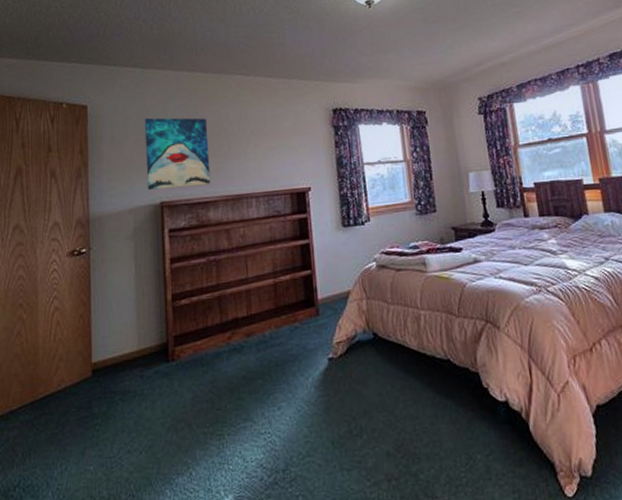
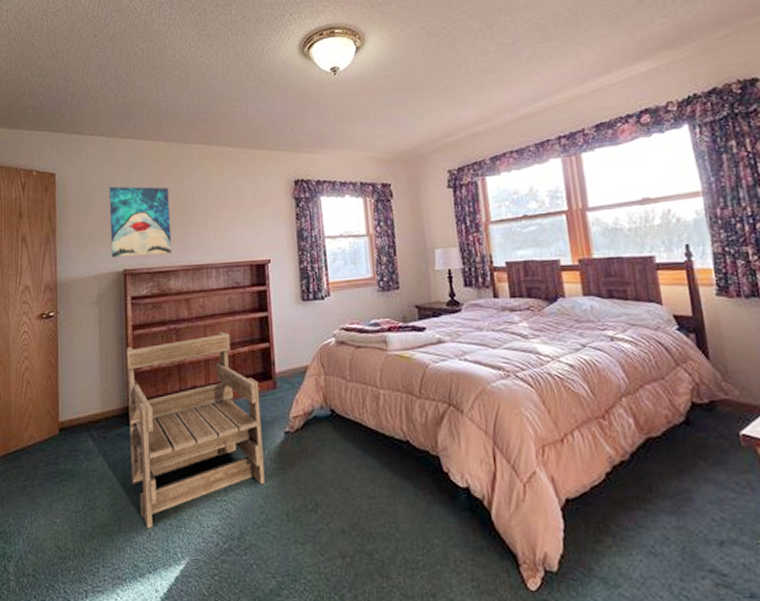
armchair: none [164,261,310,469] -> present [127,332,265,529]

